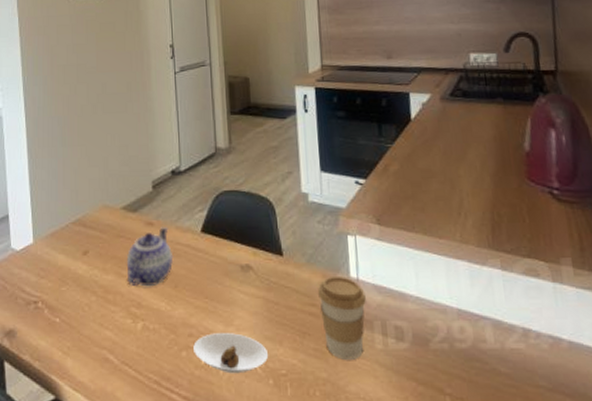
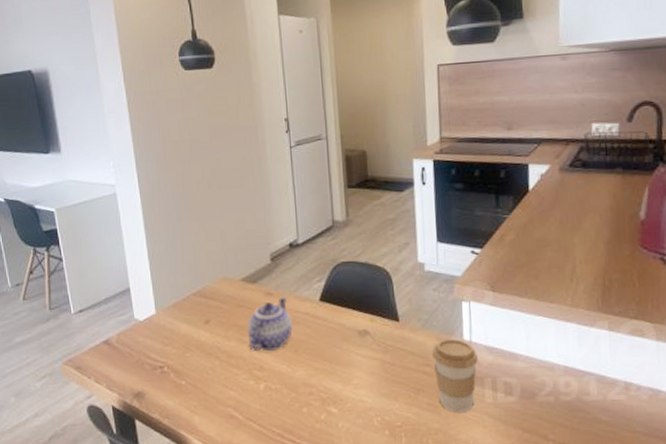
saucer: present [193,333,269,374] -> none [314,391,385,426]

